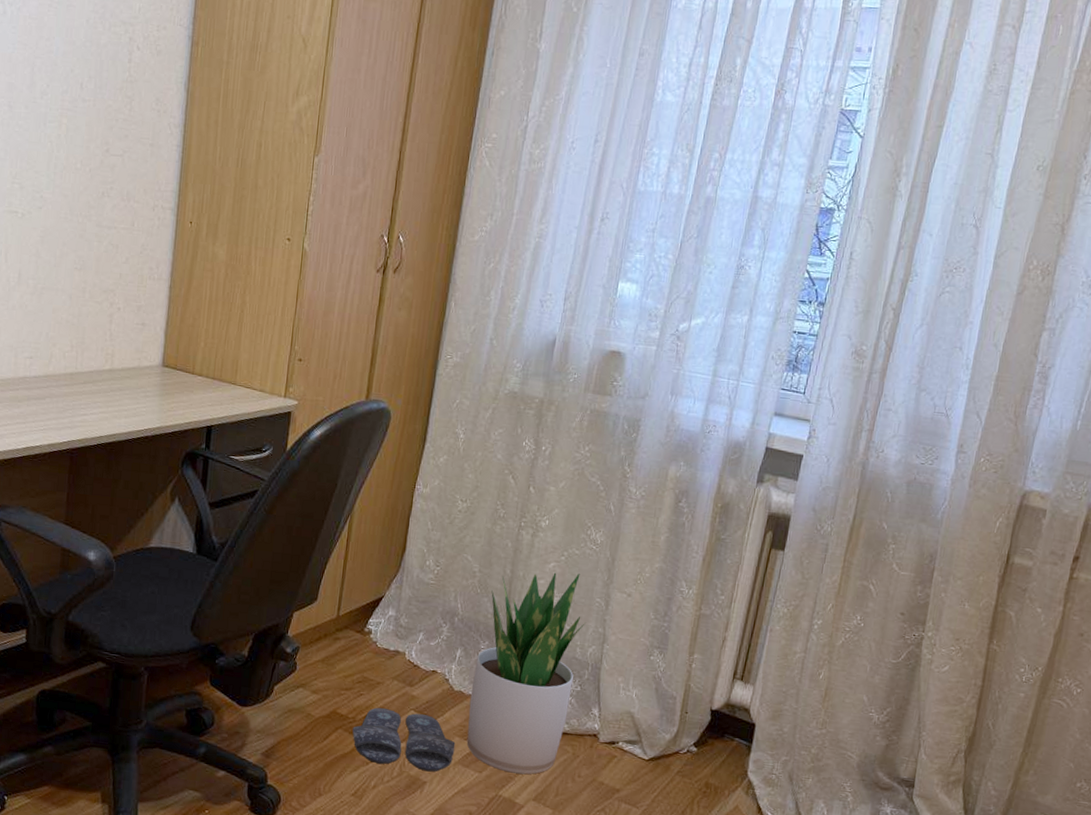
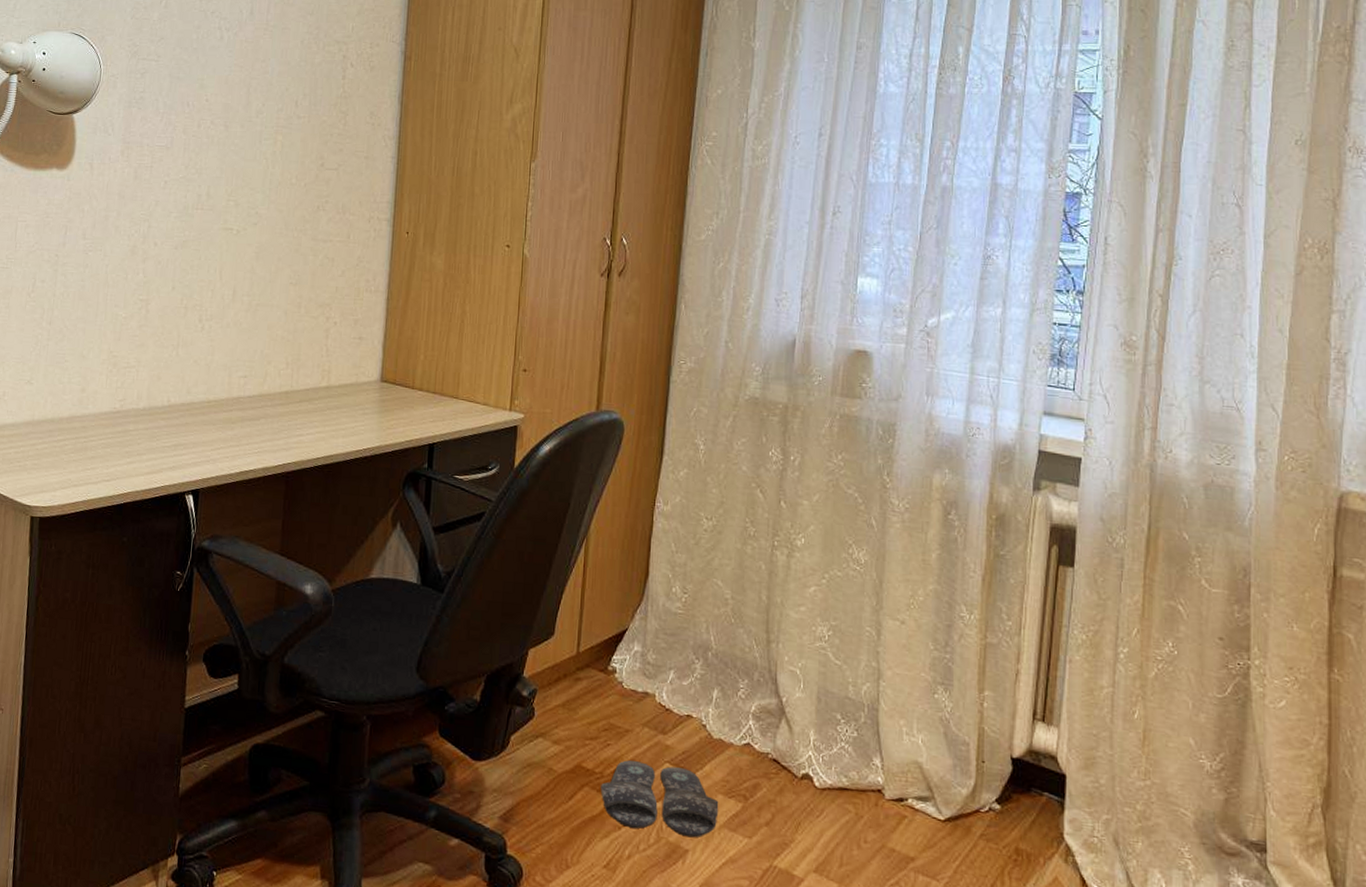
planter: present [466,572,587,775] -> none [731,598,858,841]

